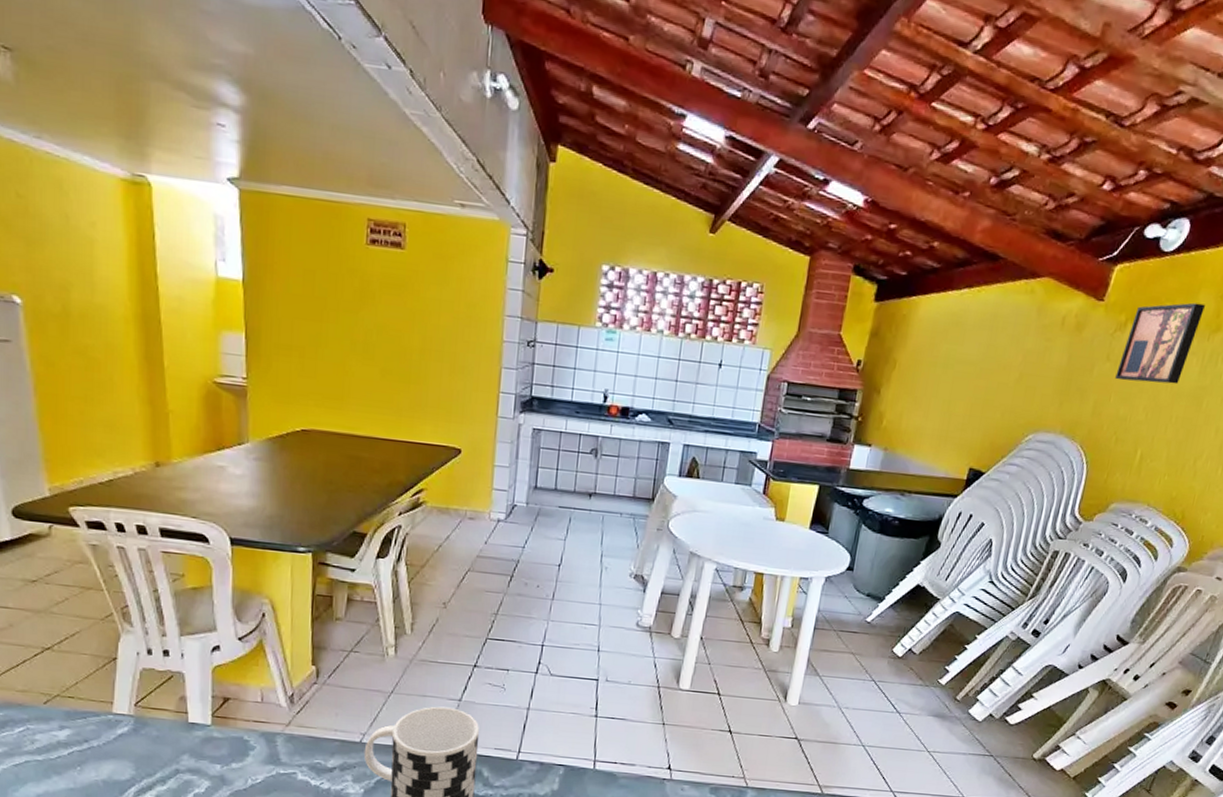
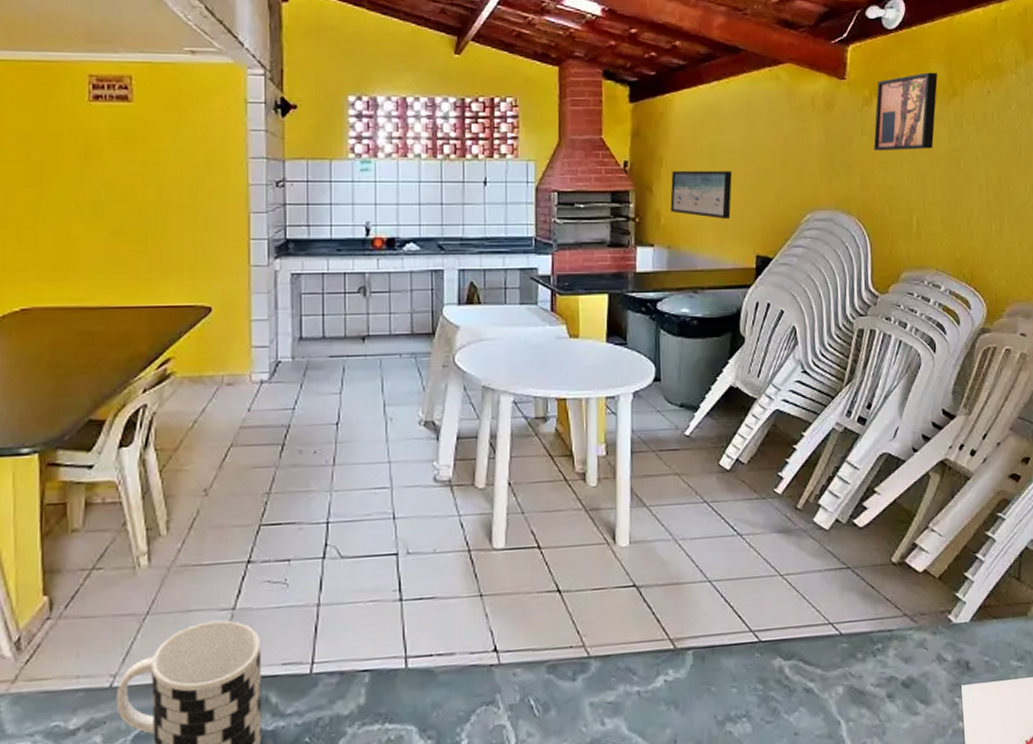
wall art: none [894,375,963,430] -> present [670,170,732,220]

